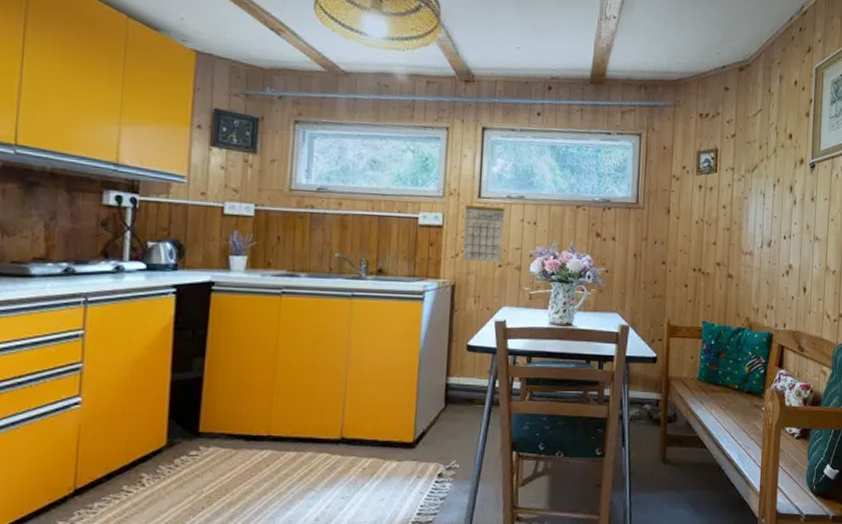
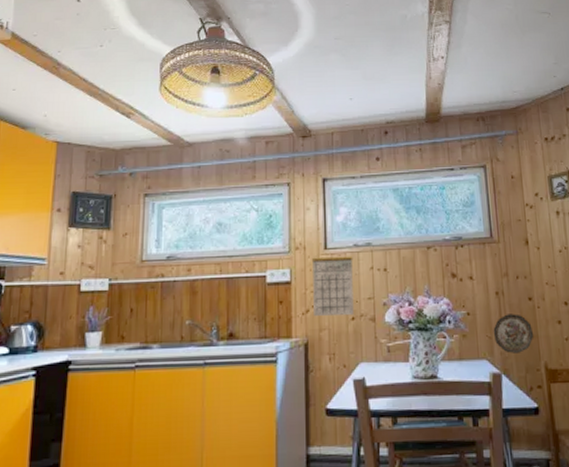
decorative plate: none [627,274,662,310] -> present [493,314,533,353]

